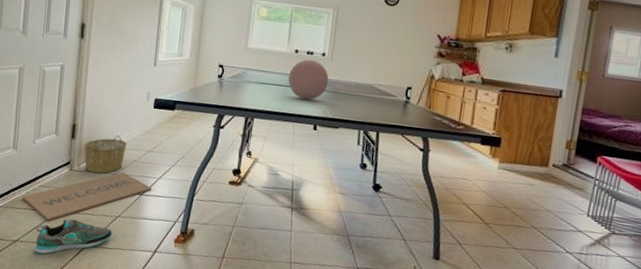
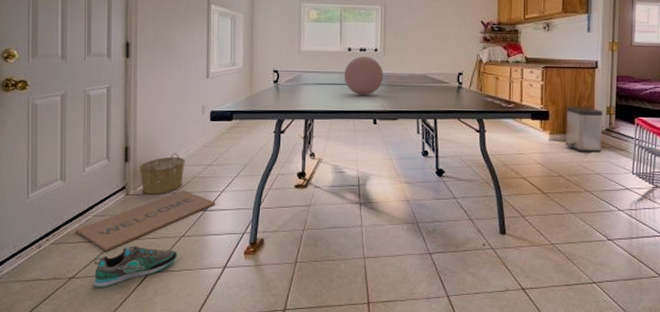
pedal bin: none [514,135,562,189] -> present [564,106,604,153]

